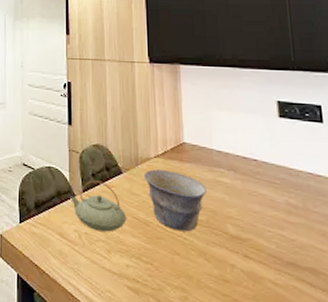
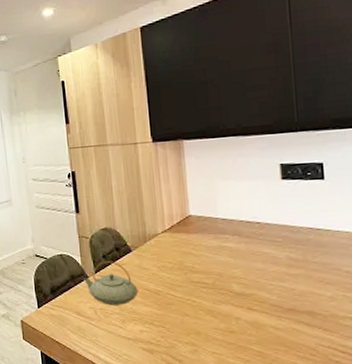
bowl: present [143,169,207,232] -> none [152,243,212,295]

